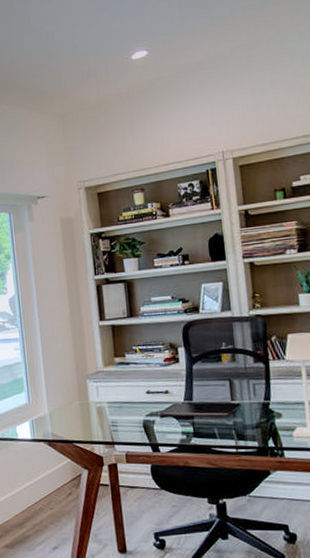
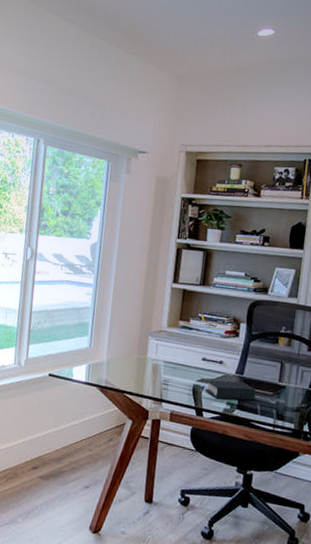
book: none [155,408,211,430] -> present [205,380,257,401]

